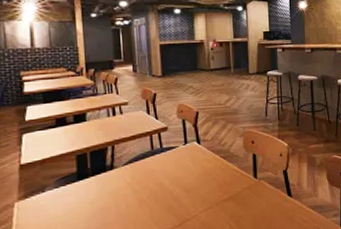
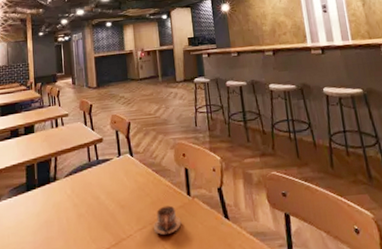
cup: none [219,187,247,214] -> present [154,205,182,236]

